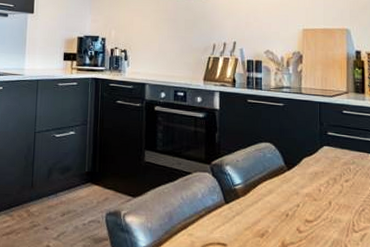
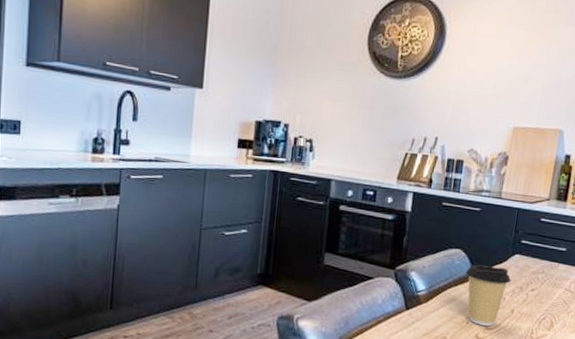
coffee cup: none [278,157,324,219] -> present [465,264,511,326]

